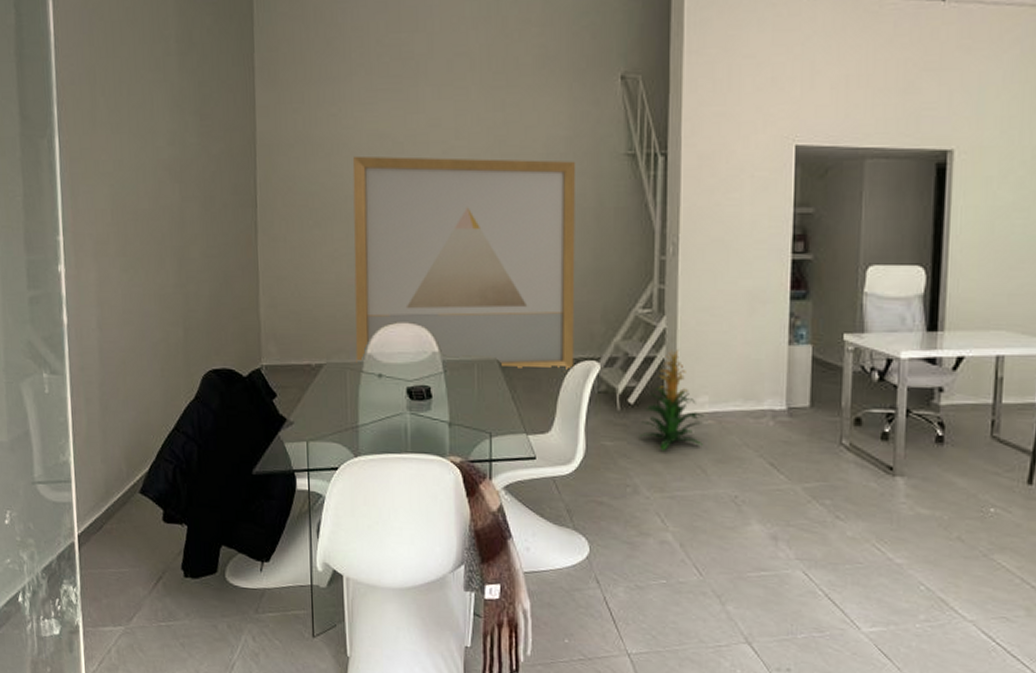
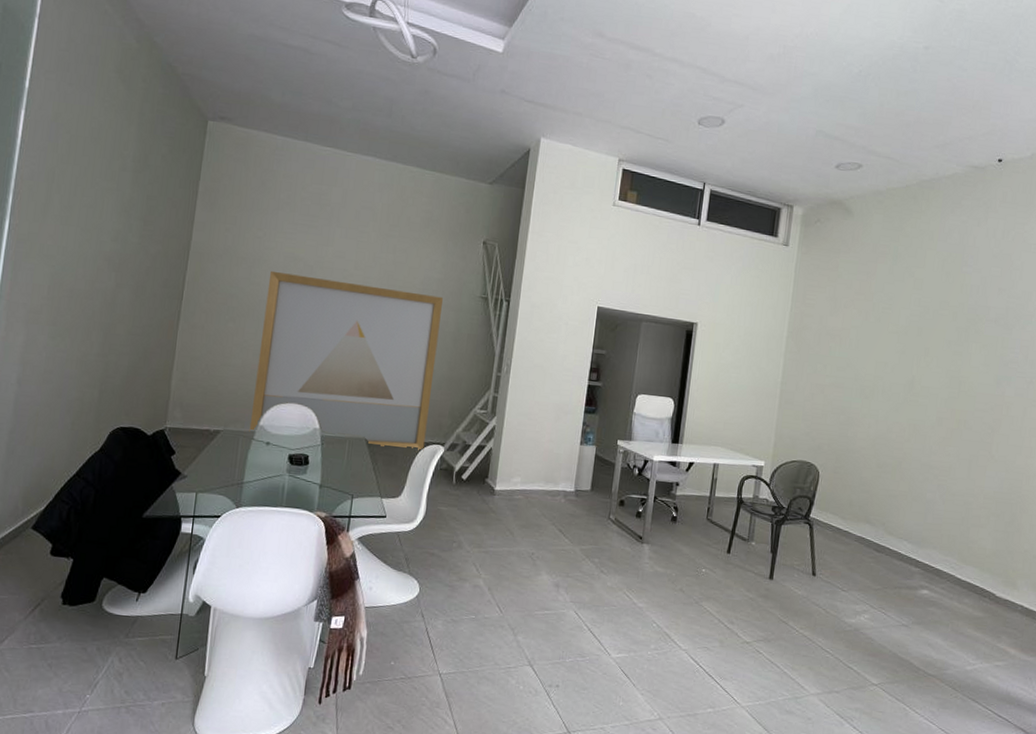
indoor plant: present [640,349,705,451] -> none [468,441,517,517]

